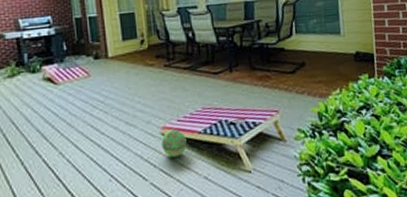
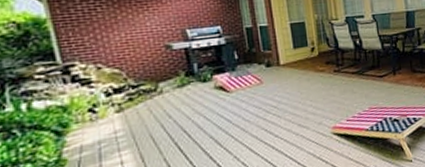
ball: present [160,128,187,158] -> none [332,127,356,154]

